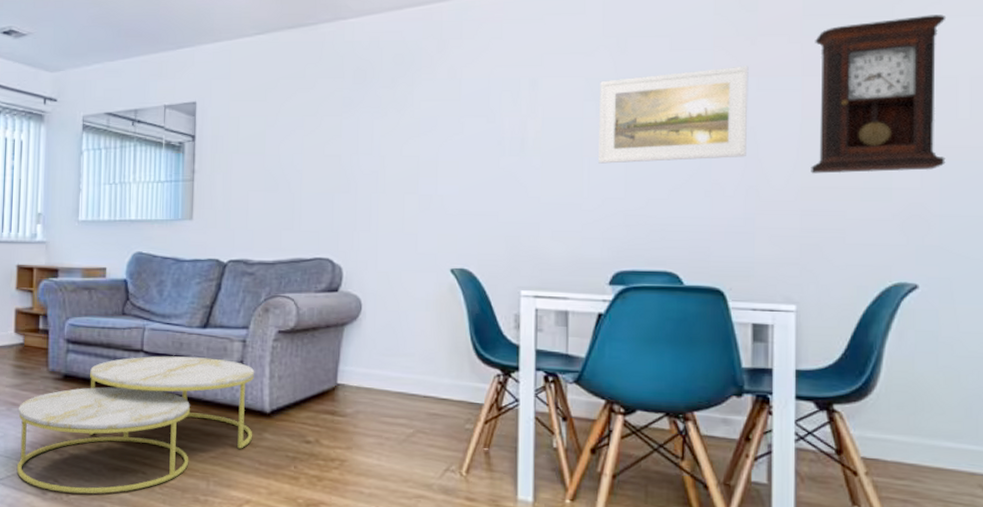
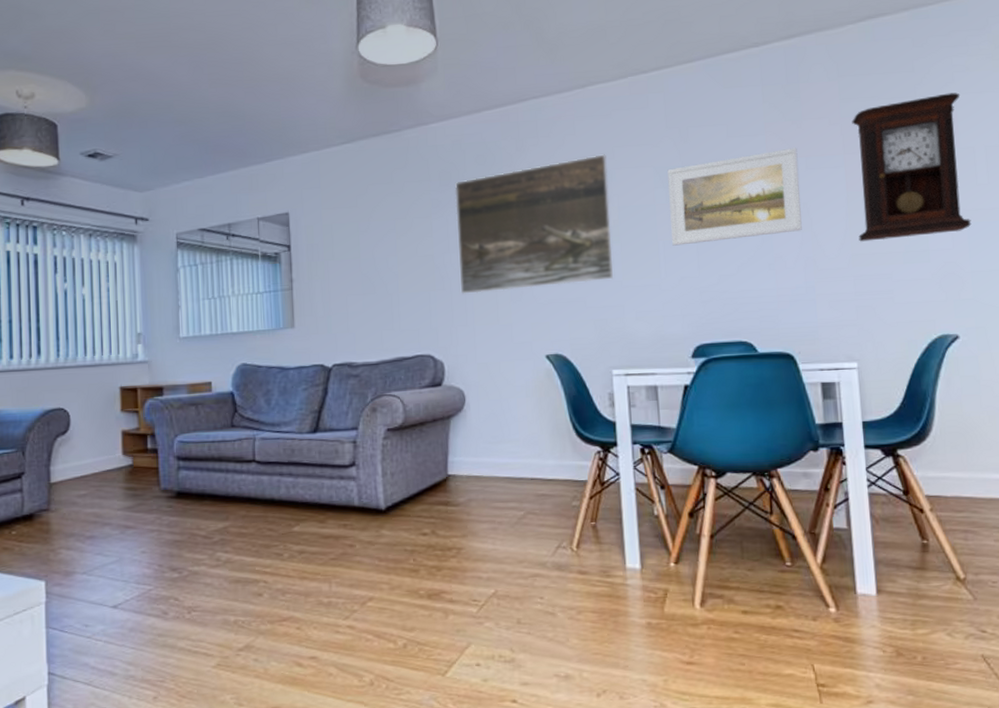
coffee table: present [16,356,255,494] -> none [133,461,370,610]
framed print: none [367,61,534,199] -> present [454,154,613,294]

